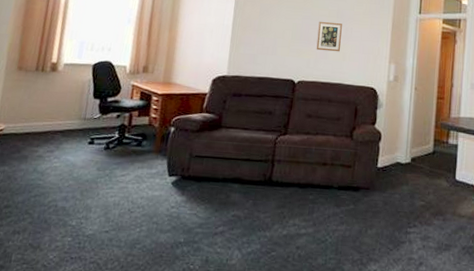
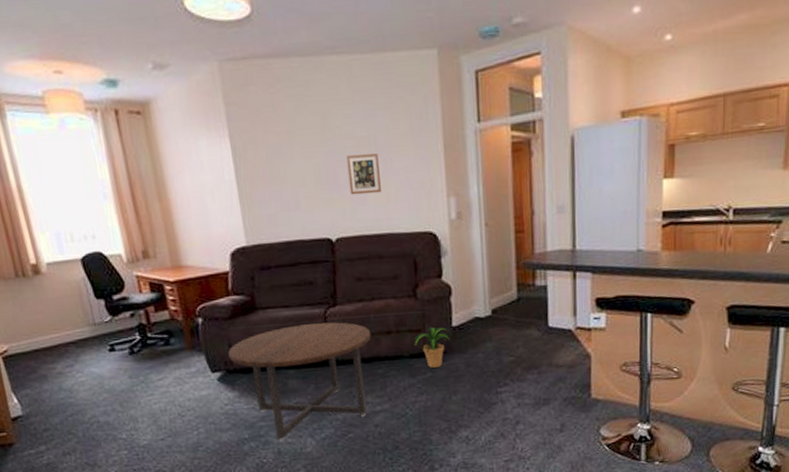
coffee table: none [187,146,310,251] -> present [228,322,371,442]
potted plant: none [345,164,377,201] -> present [415,327,453,368]

